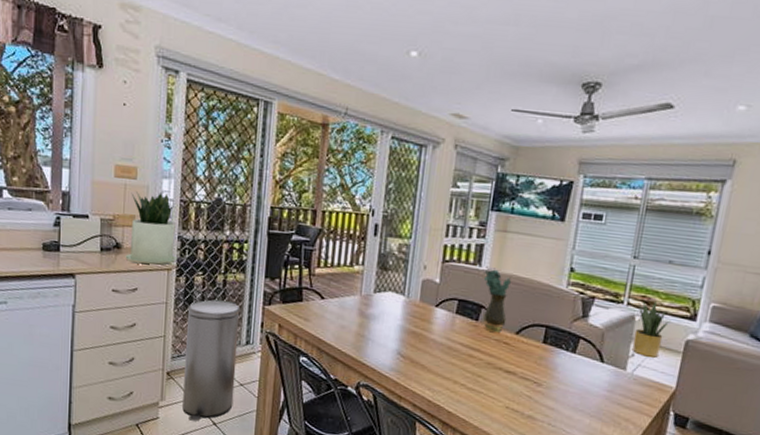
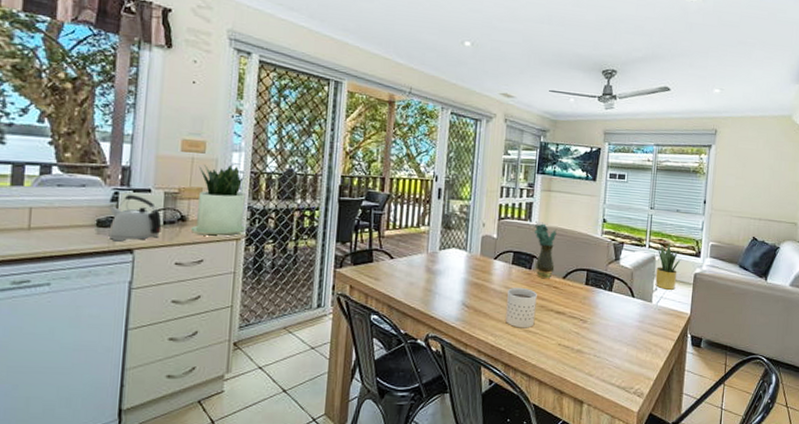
kettle: none [52,220,99,266] -> present [108,195,162,242]
pedal bin: present [182,299,241,422] -> none [250,266,312,390]
mug: none [444,339,484,386] -> present [504,287,537,329]

